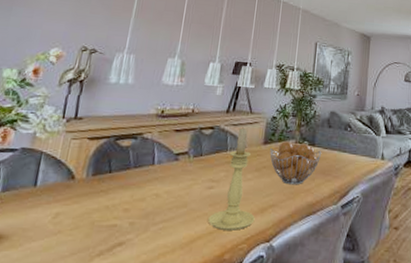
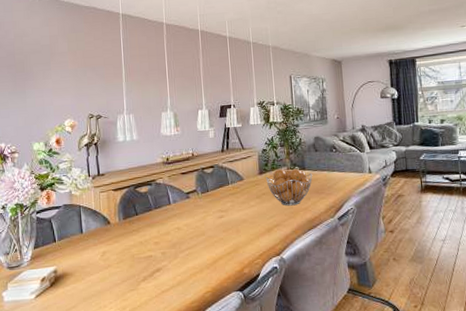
candle holder: present [208,127,255,230] -> none [225,162,264,250]

